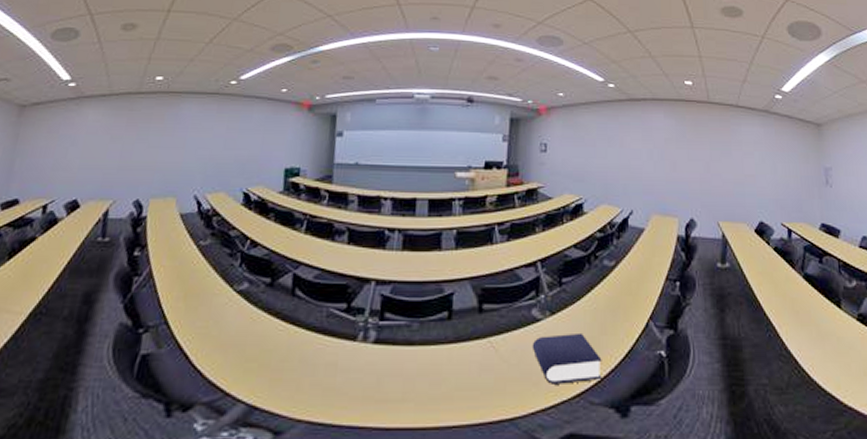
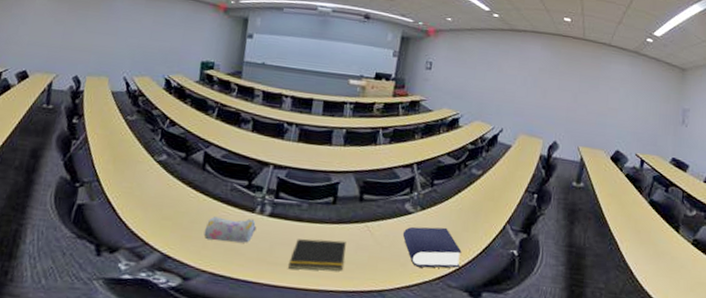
pencil case: none [297,349,360,381] -> present [204,216,257,243]
notepad: none [401,363,467,404] -> present [288,239,346,271]

